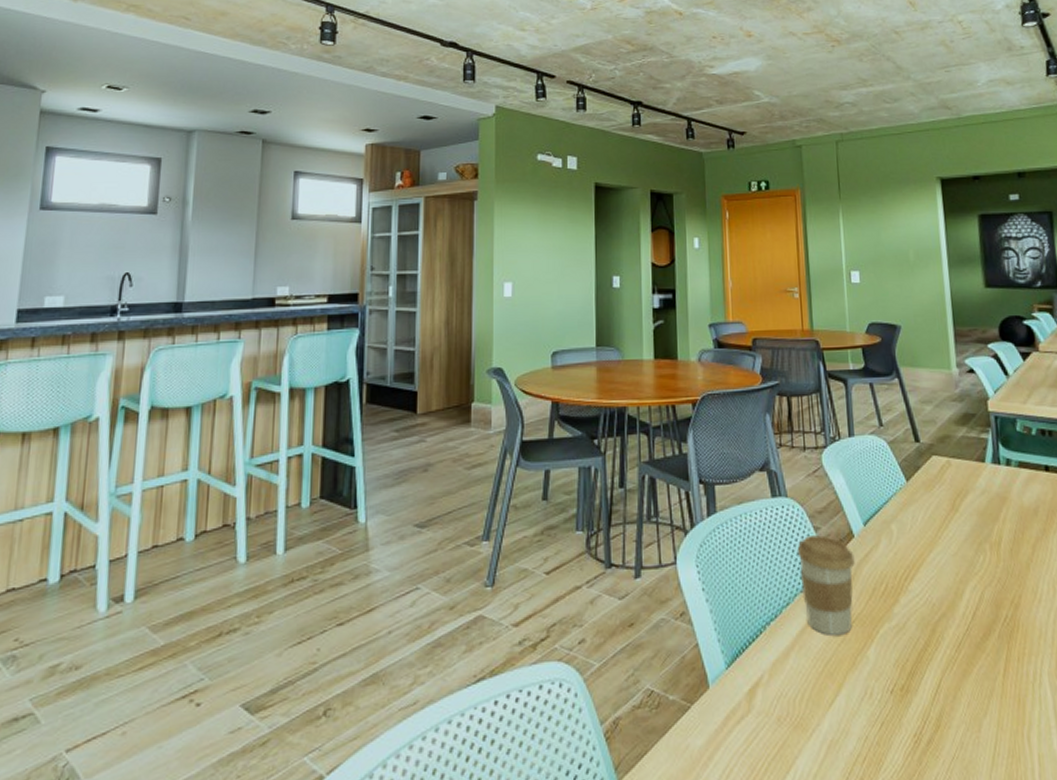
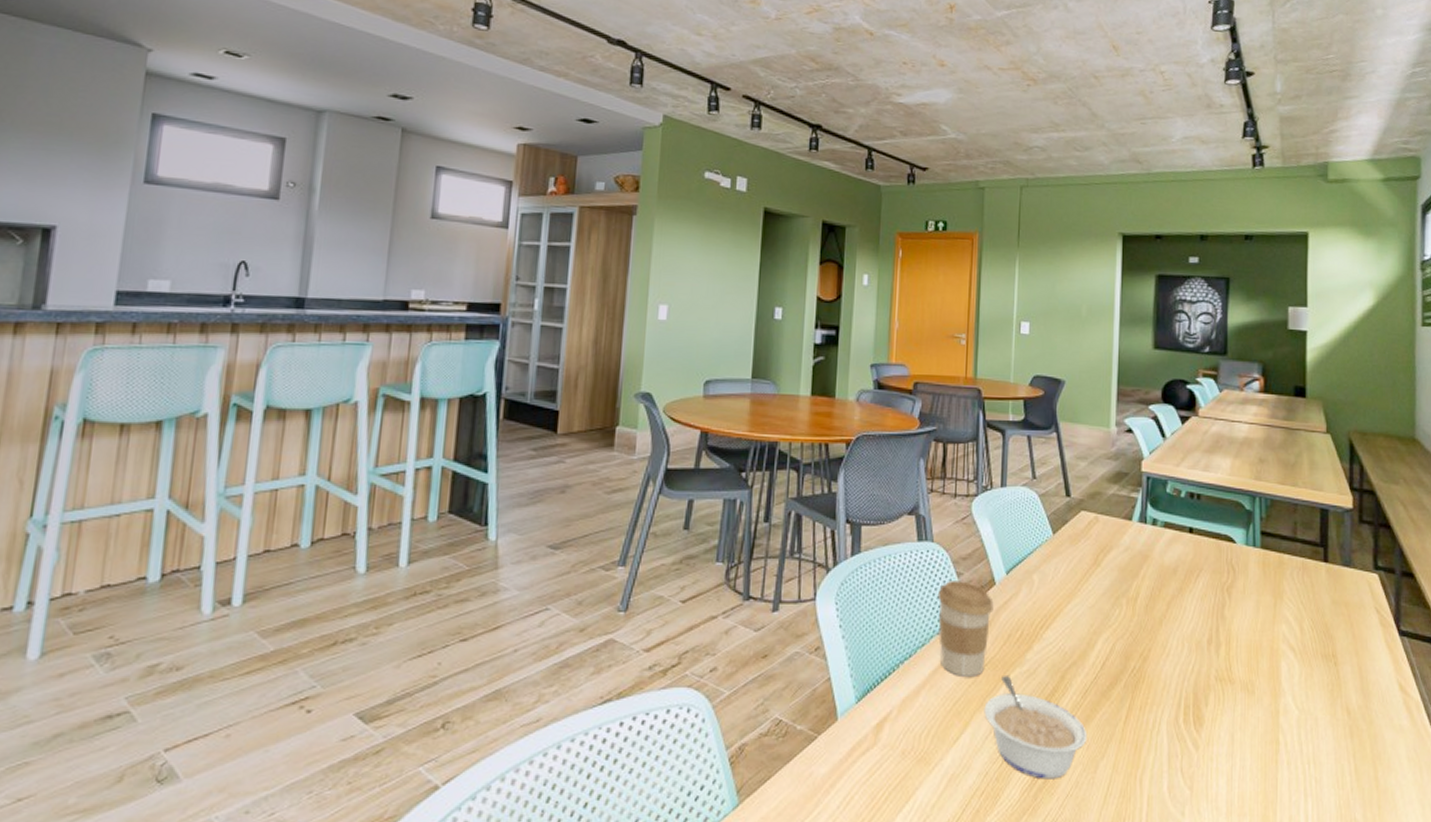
legume: none [856,632,967,742] -> present [984,676,1088,780]

